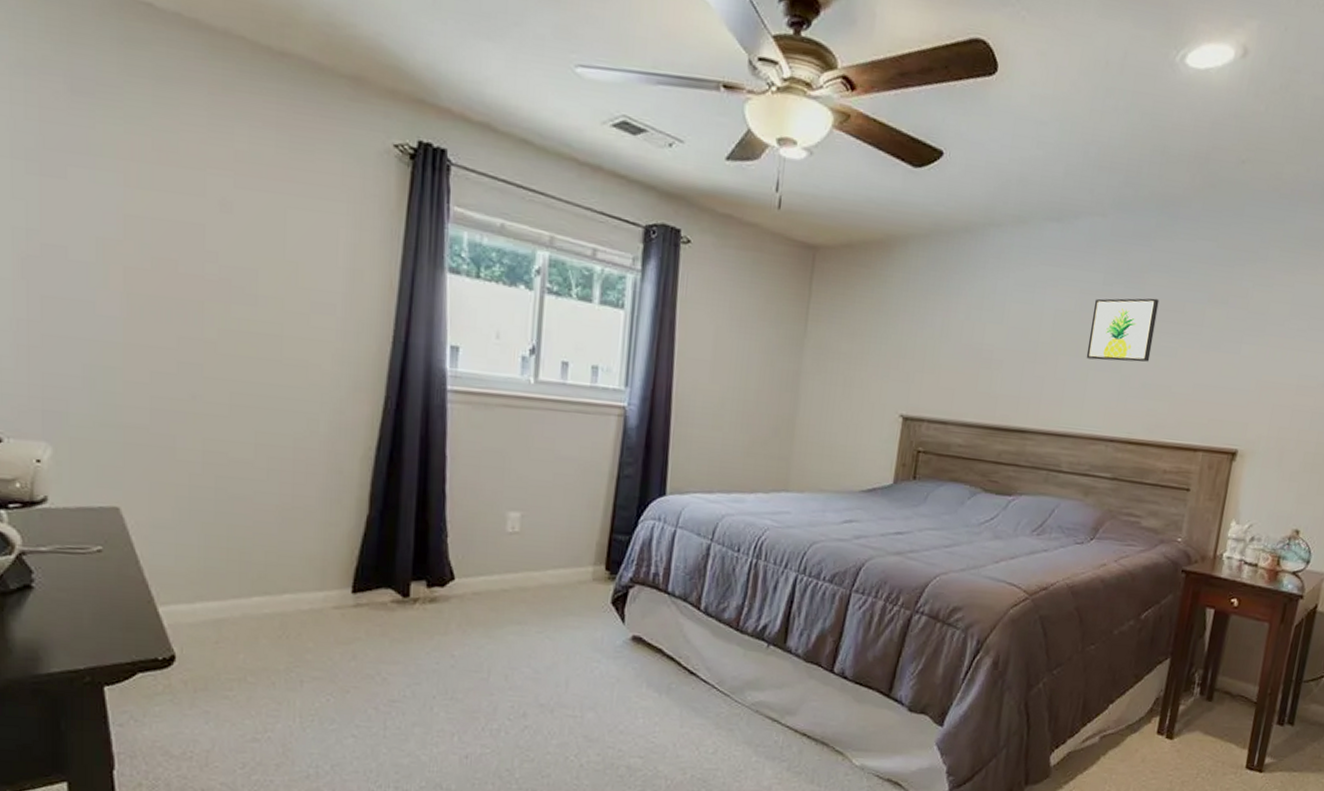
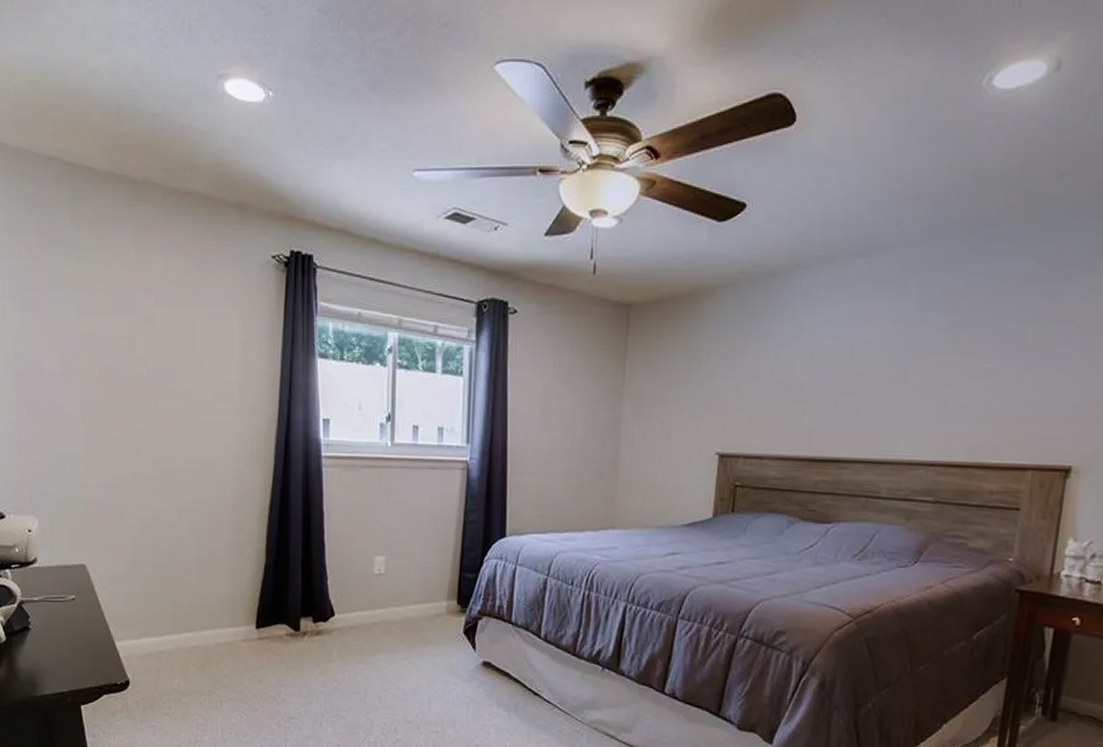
wall art: present [1086,298,1160,362] -> none [900,321,977,387]

